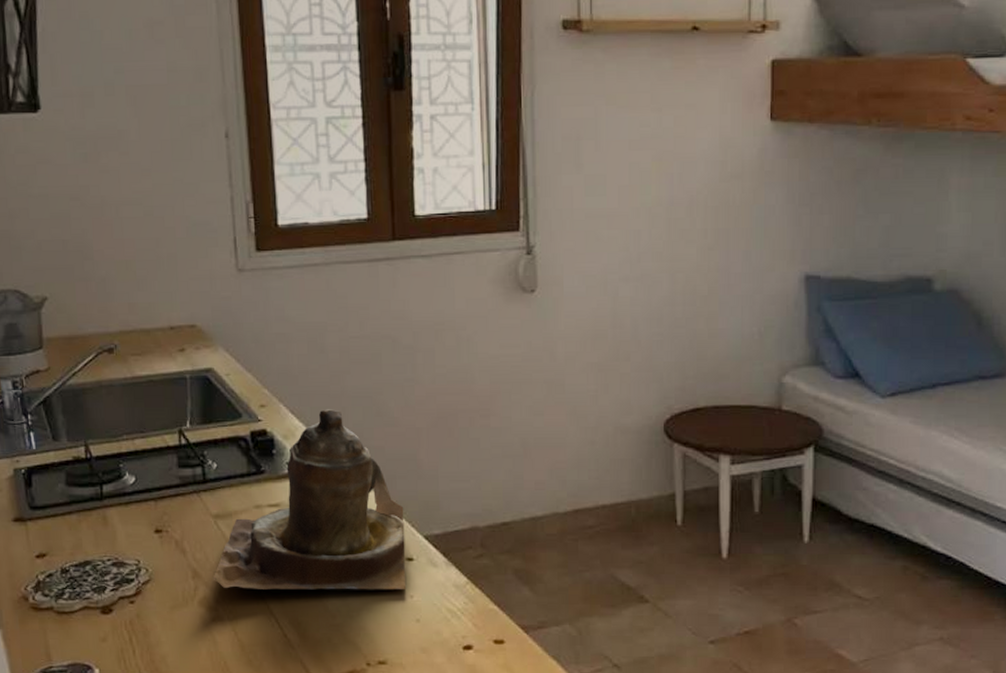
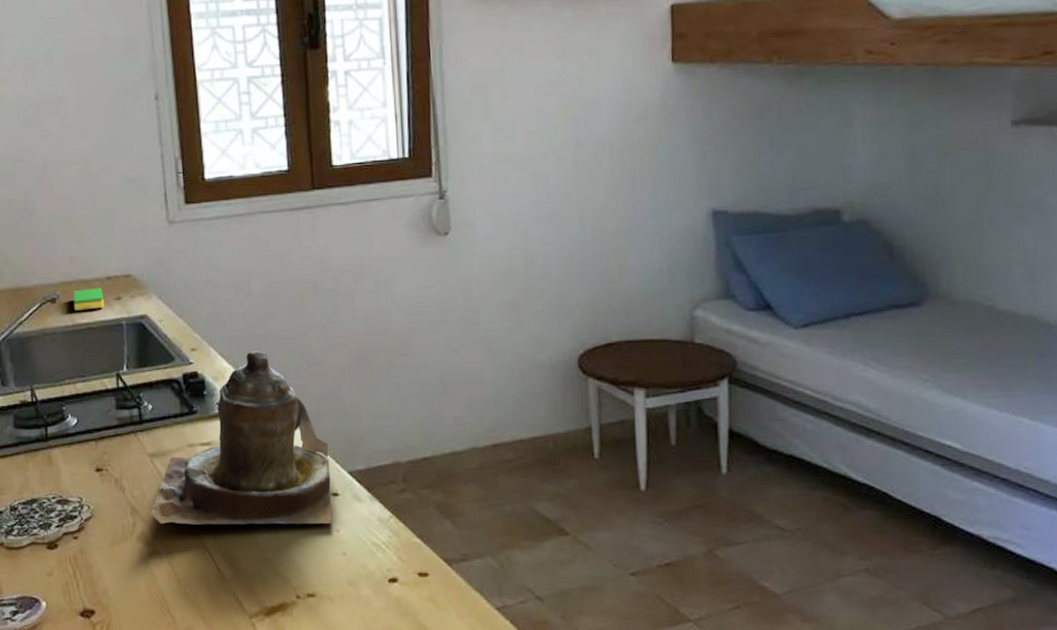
dish sponge: none [133,338,167,362] -> present [73,287,105,311]

